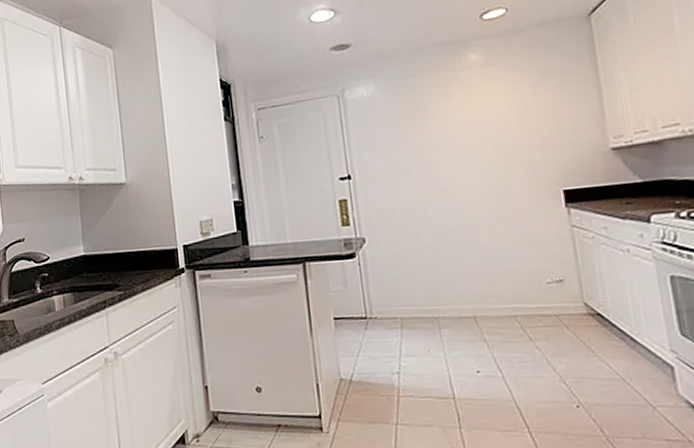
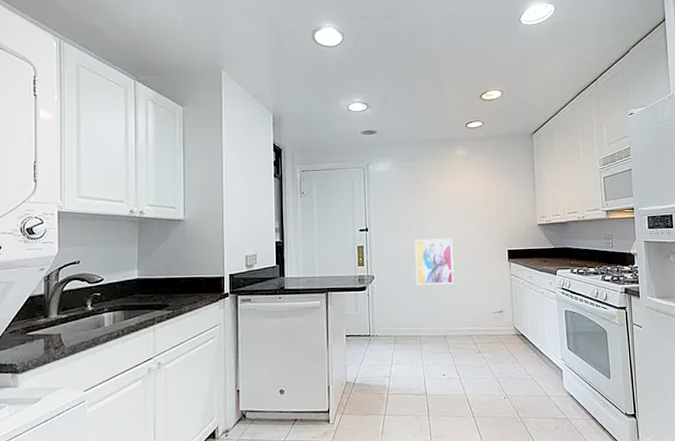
wall art: none [417,179,482,248] -> present [414,238,454,285]

